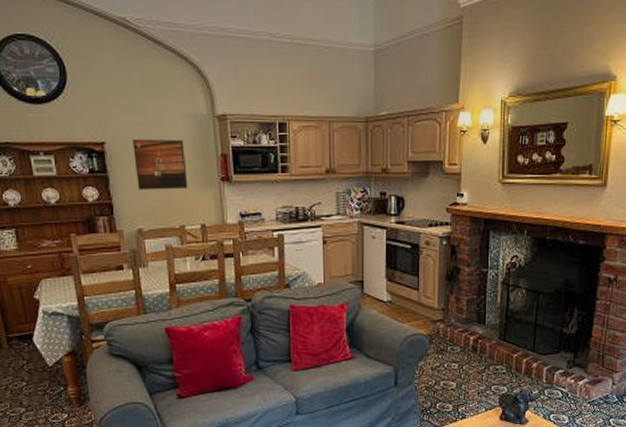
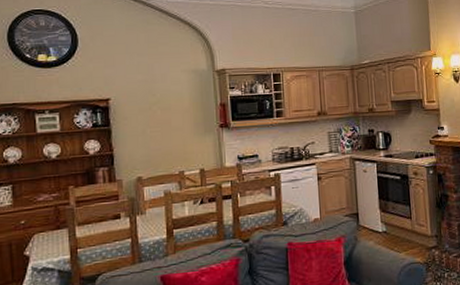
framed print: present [132,139,188,190] -> none [136,93,188,141]

